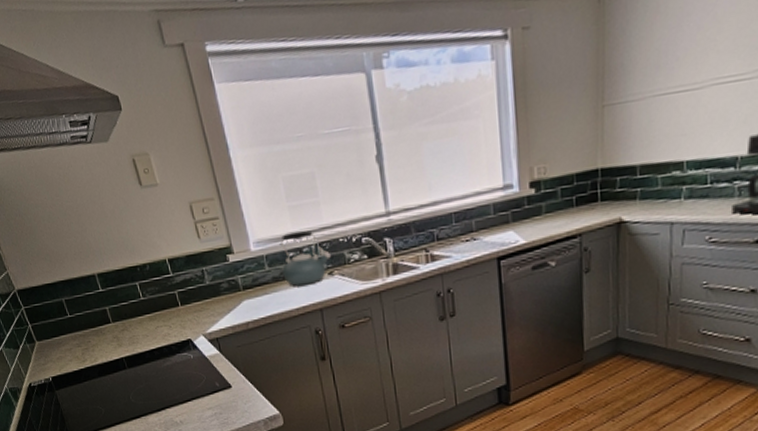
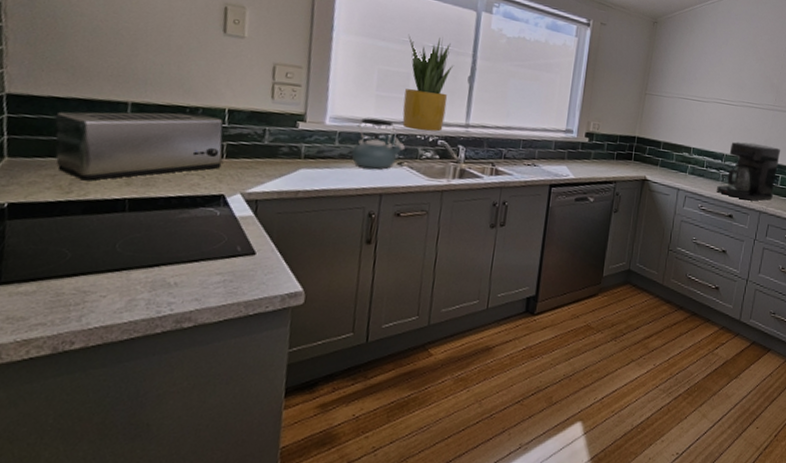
toaster: none [52,269,180,349] -> present [54,111,224,181]
planter: none [300,119,363,234] -> present [402,34,455,132]

